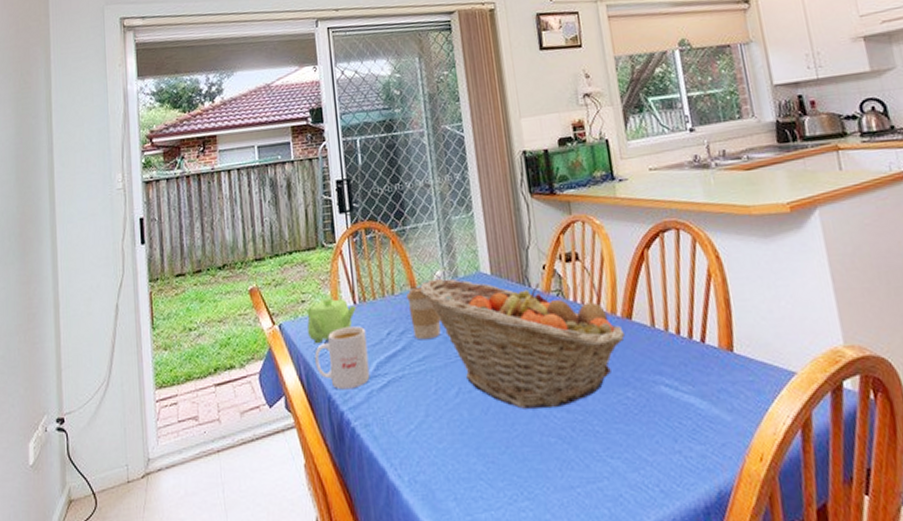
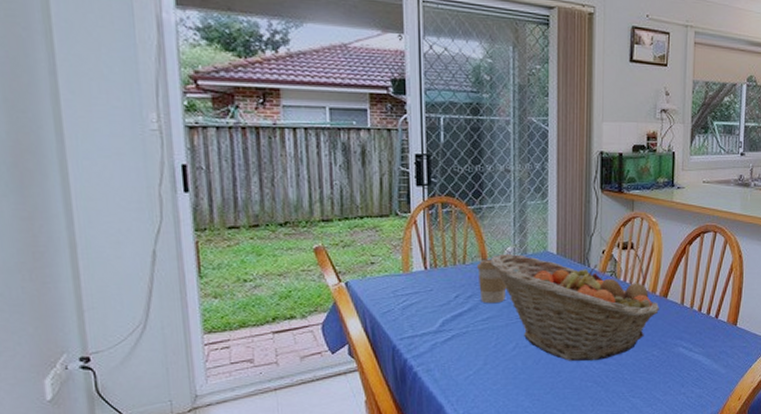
teapot: present [306,298,356,344] -> none [375,262,426,302]
mug: present [315,326,370,390] -> none [382,288,435,341]

